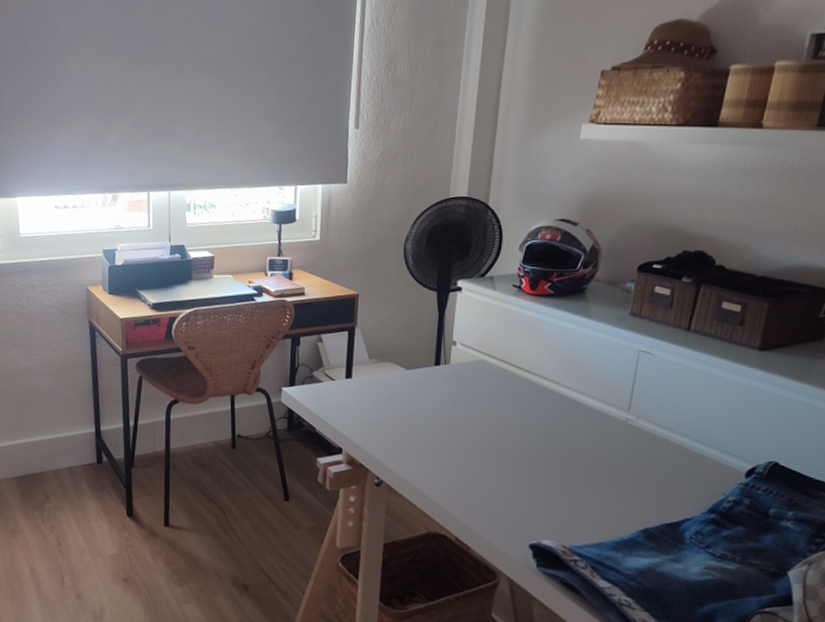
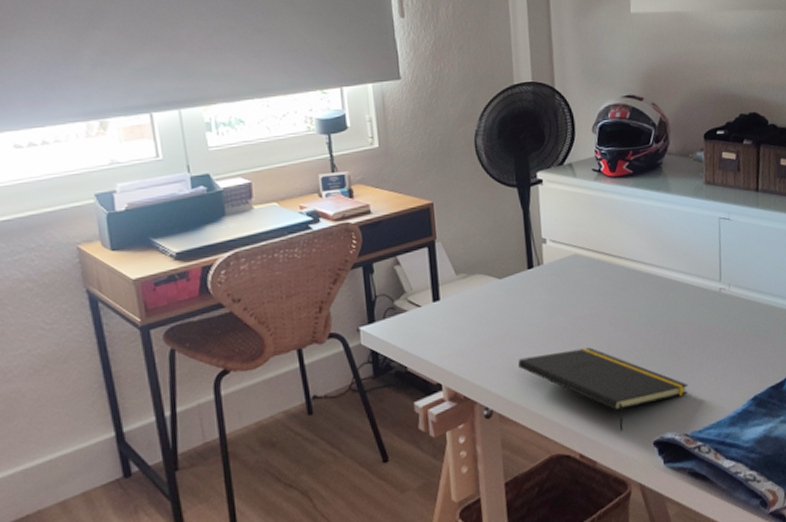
notepad: none [412,442,576,528] -> present [518,347,689,431]

